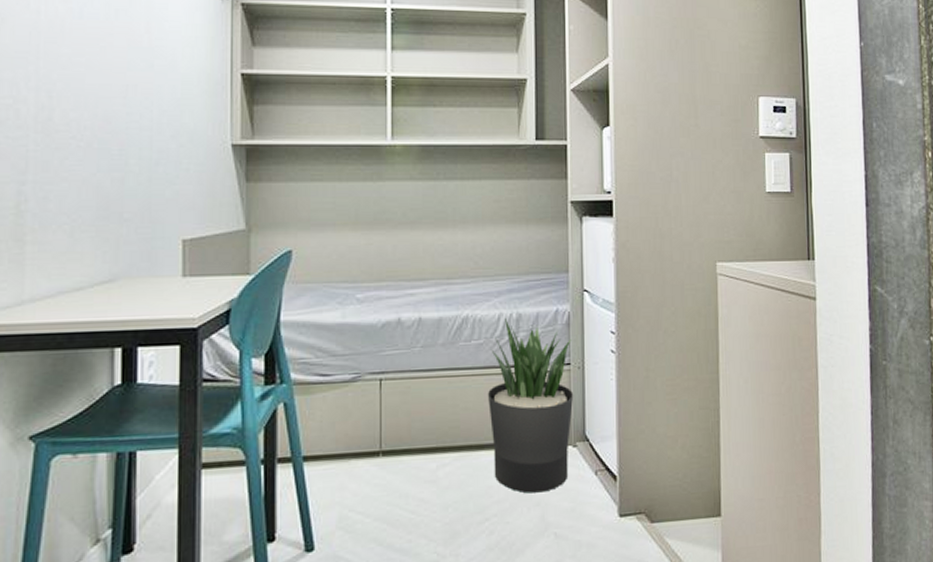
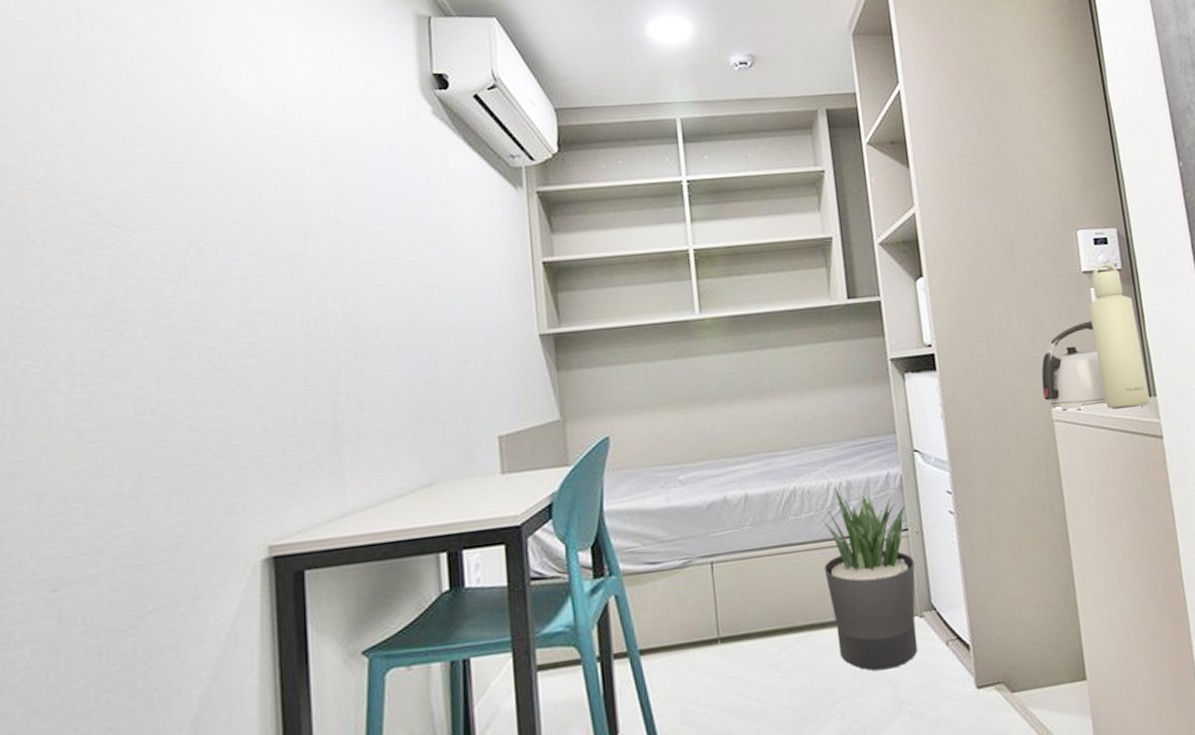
kettle: none [710,183,768,266] -> present [1041,320,1106,411]
bottle: none [762,130,808,268] -> present [1089,263,1151,408]

